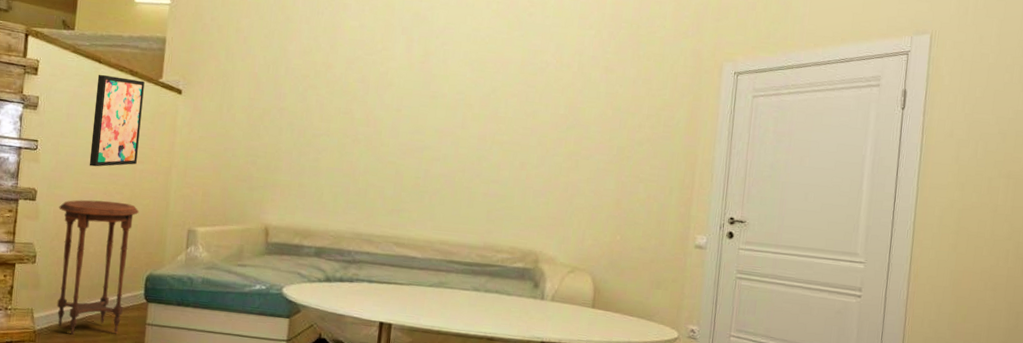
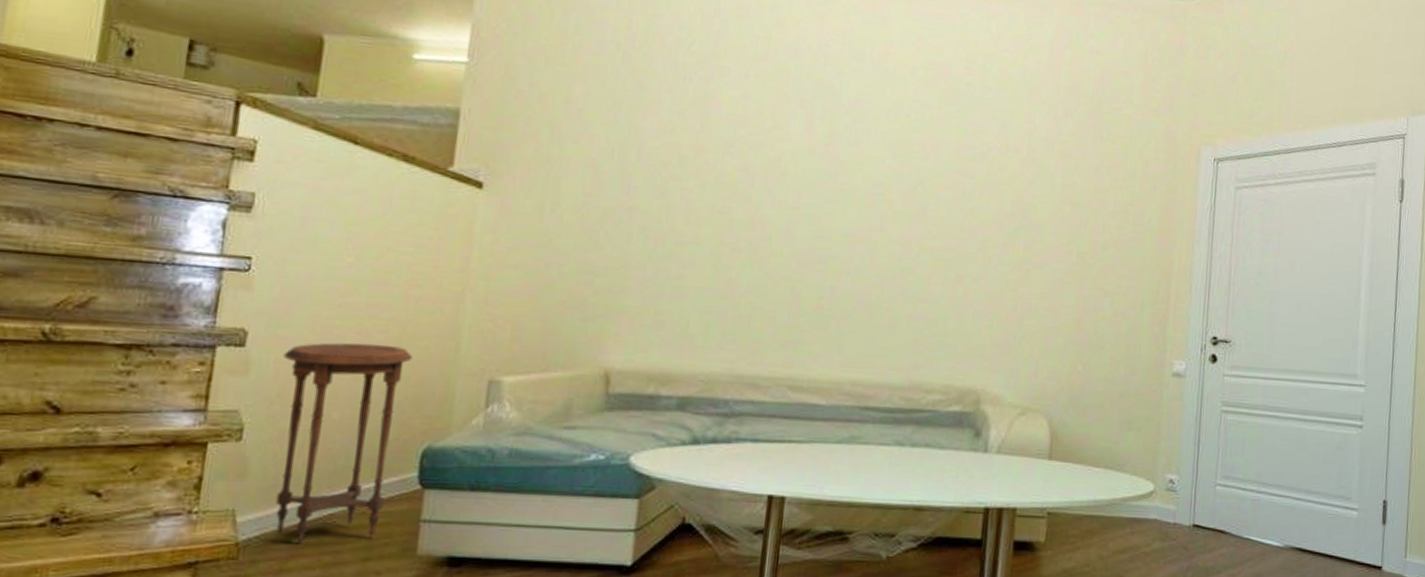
wall art: present [89,74,145,167] -> none [334,160,426,295]

